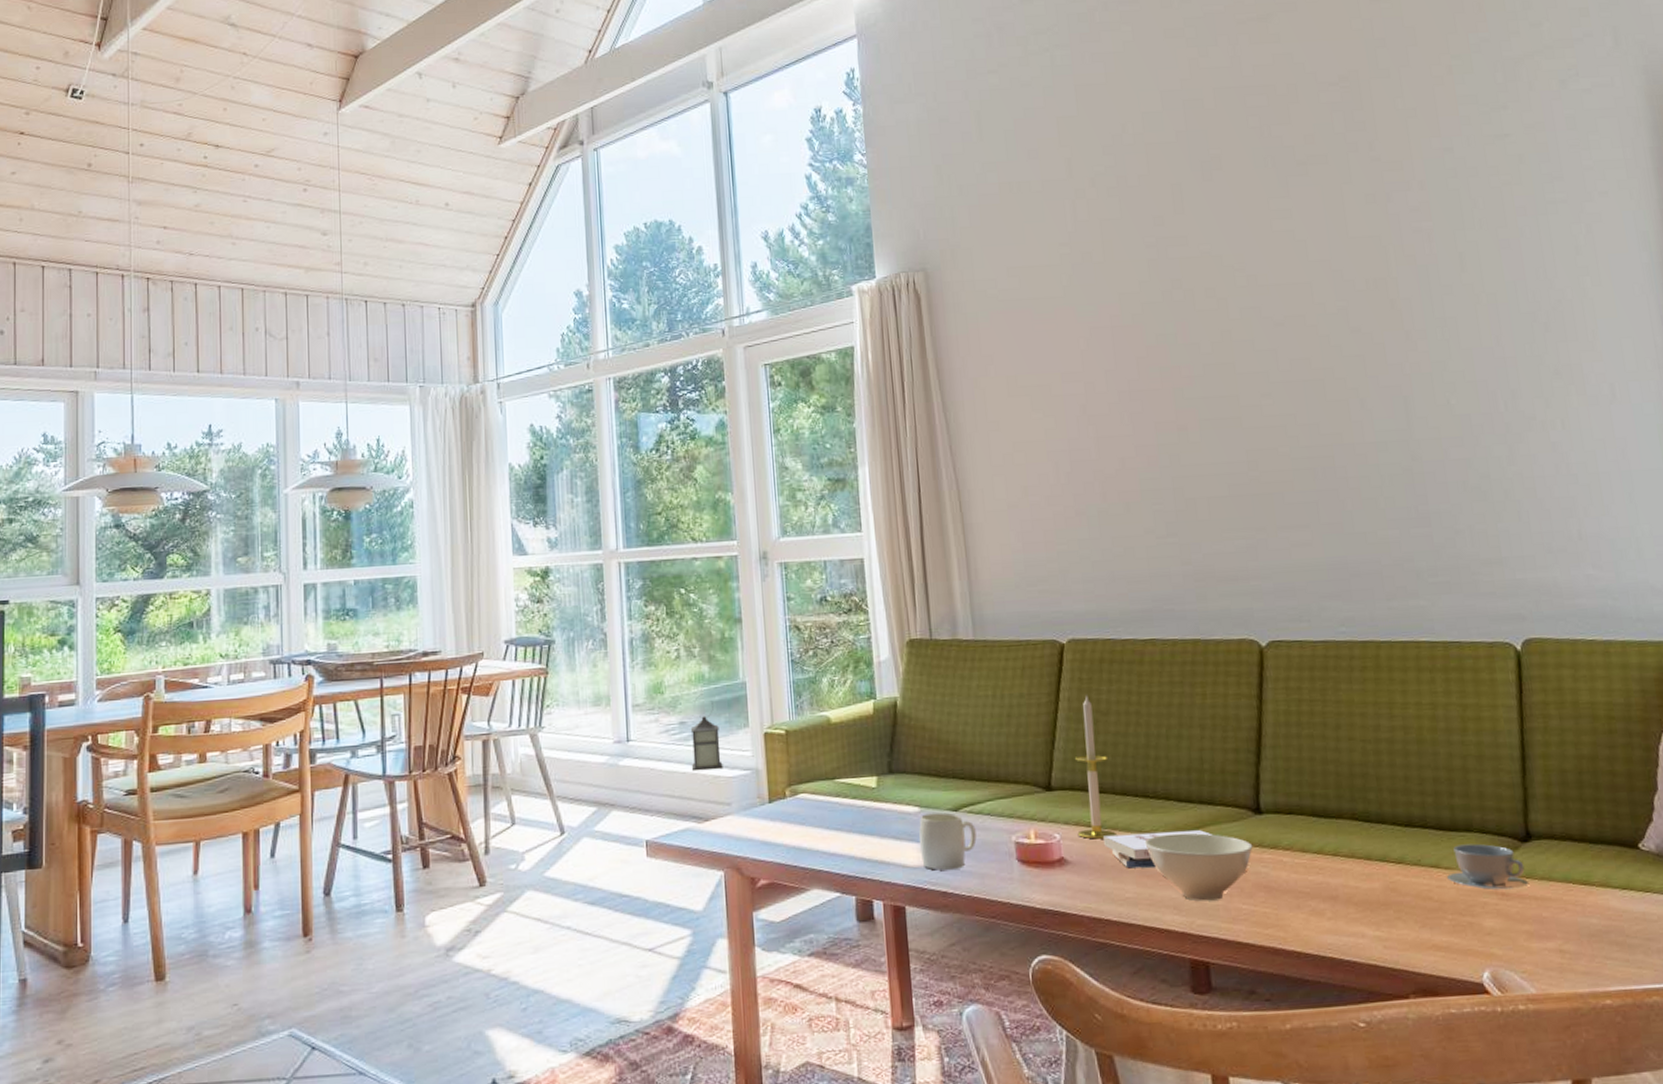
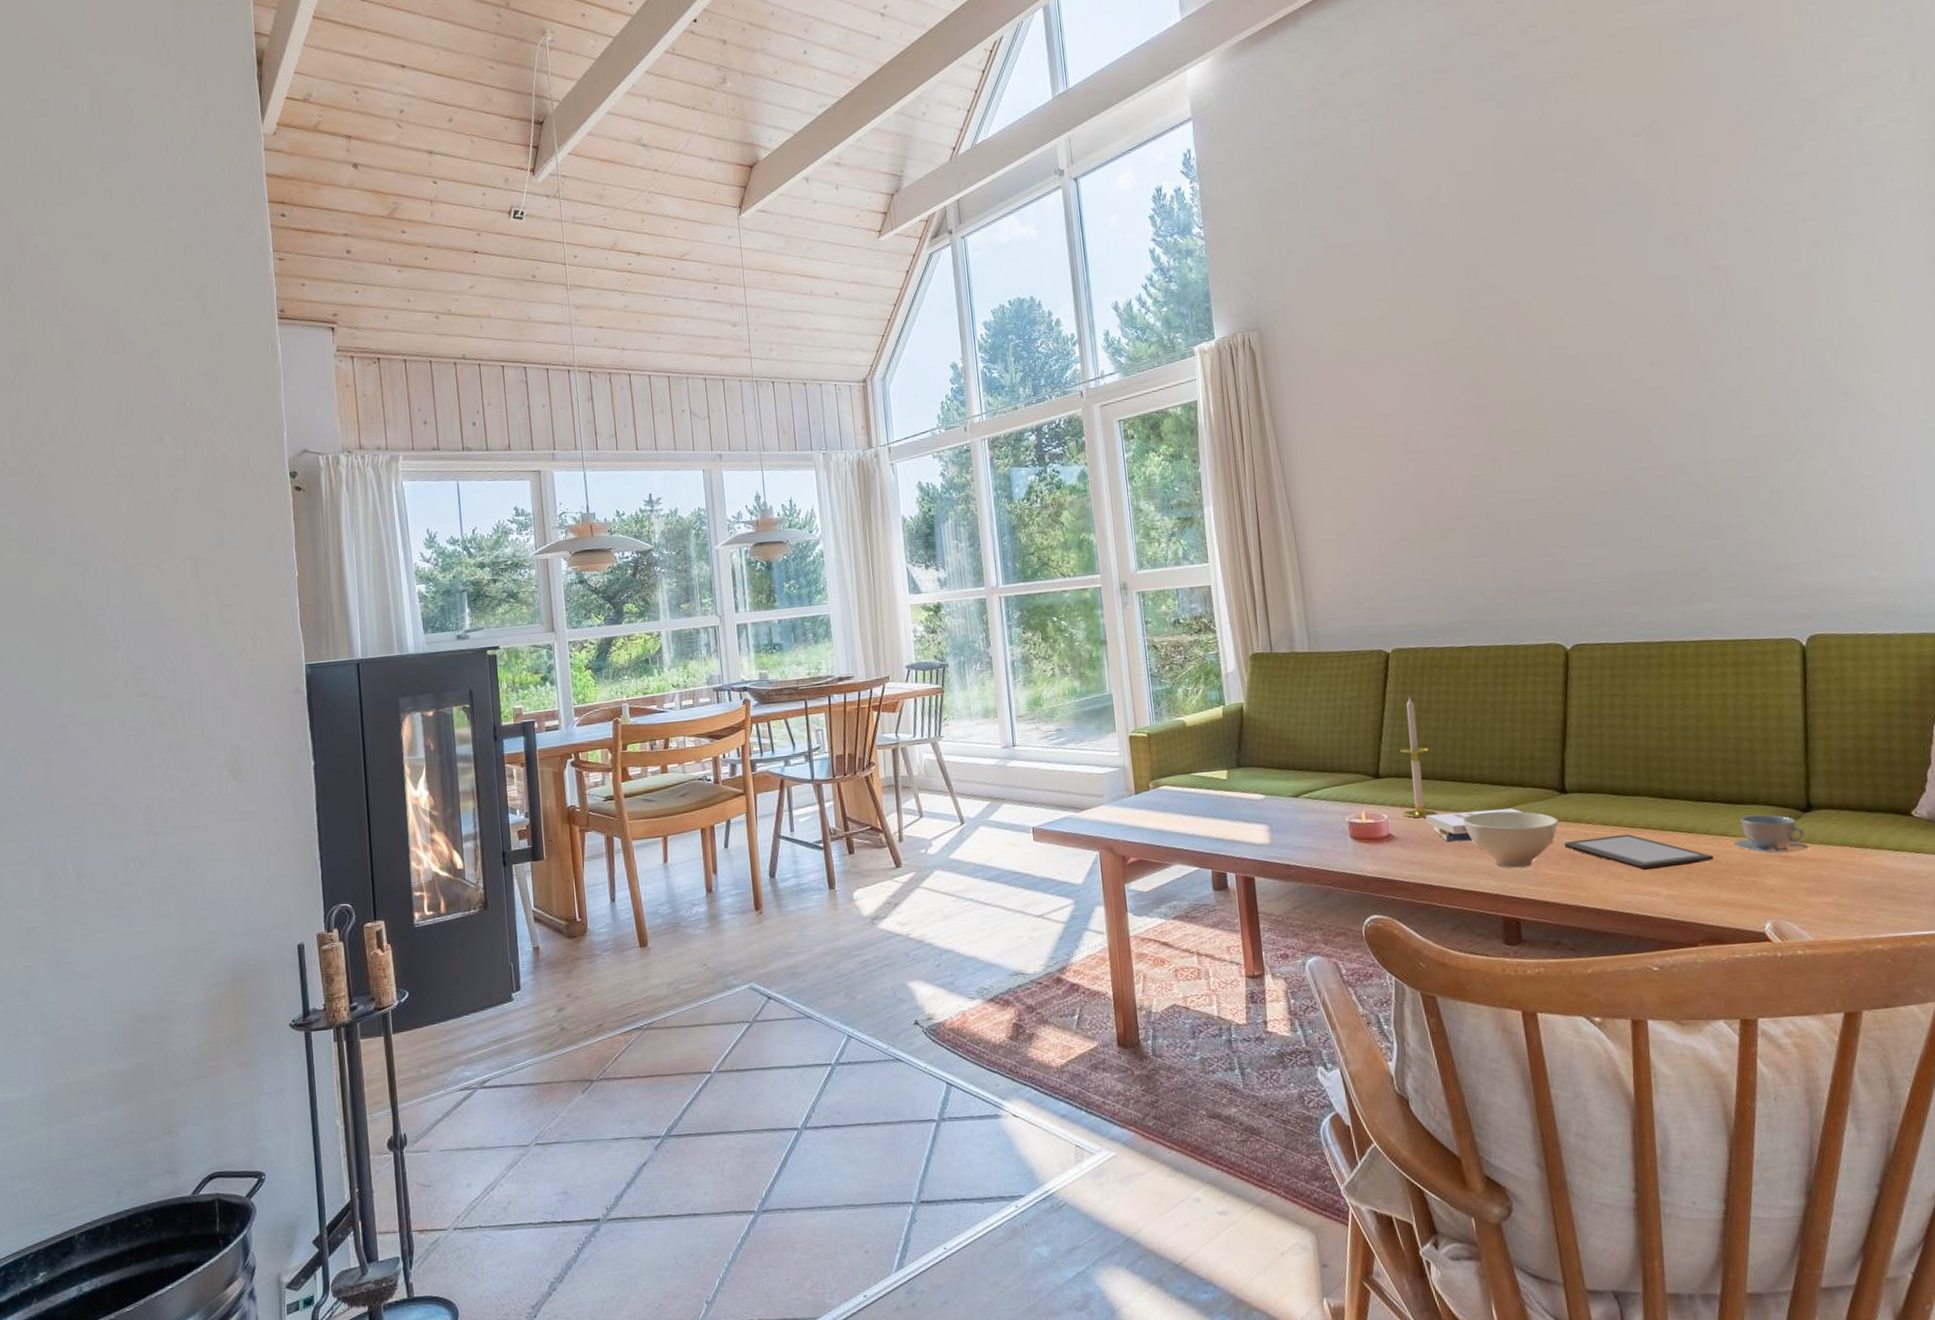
lantern: present [690,694,723,772] -> none [1066,705,1095,770]
mug: present [918,812,977,870] -> none [1264,799,1315,847]
tablet: none [1259,863,1425,907] -> present [1564,834,1714,871]

